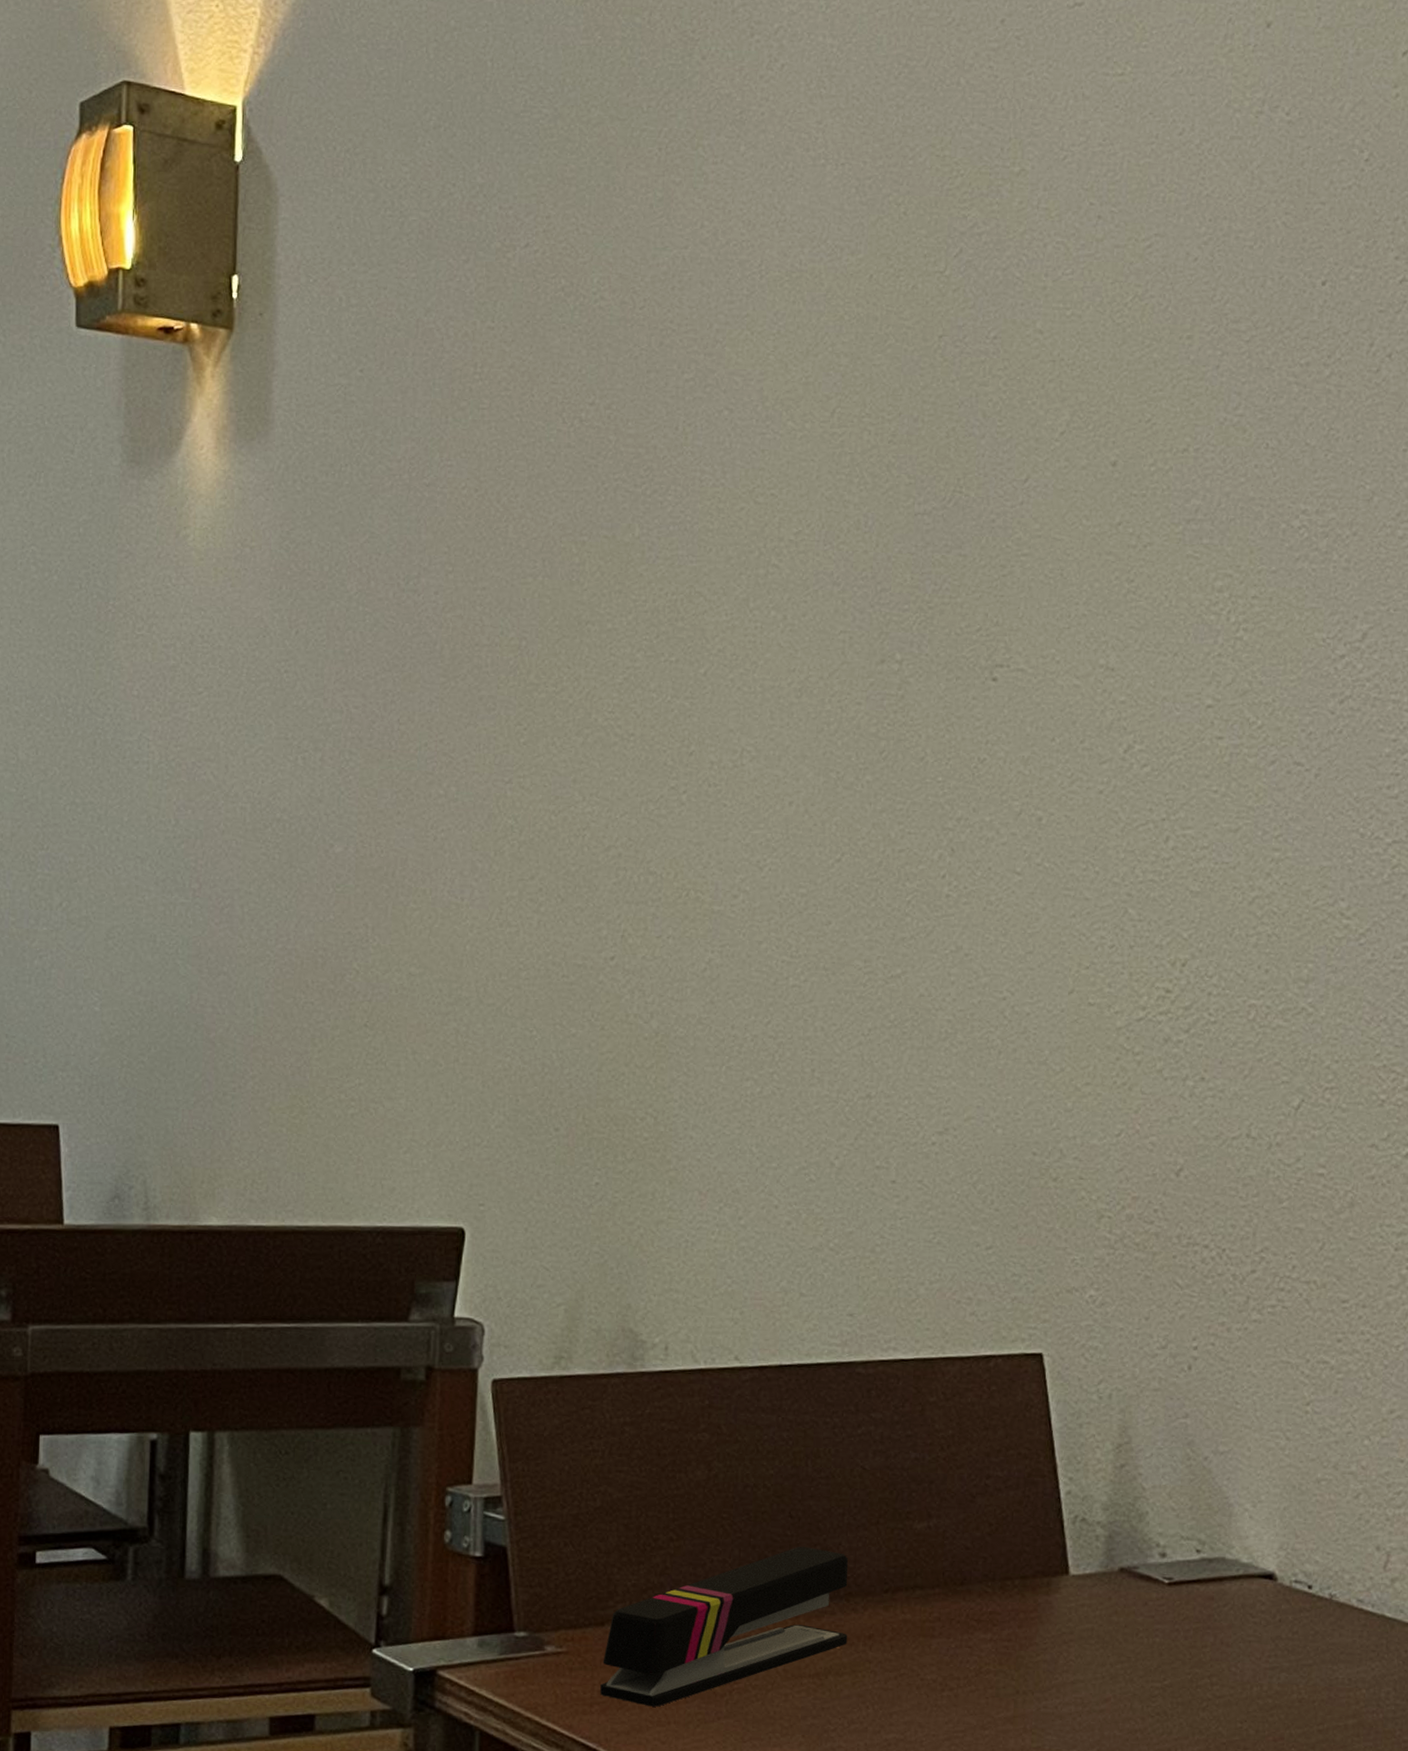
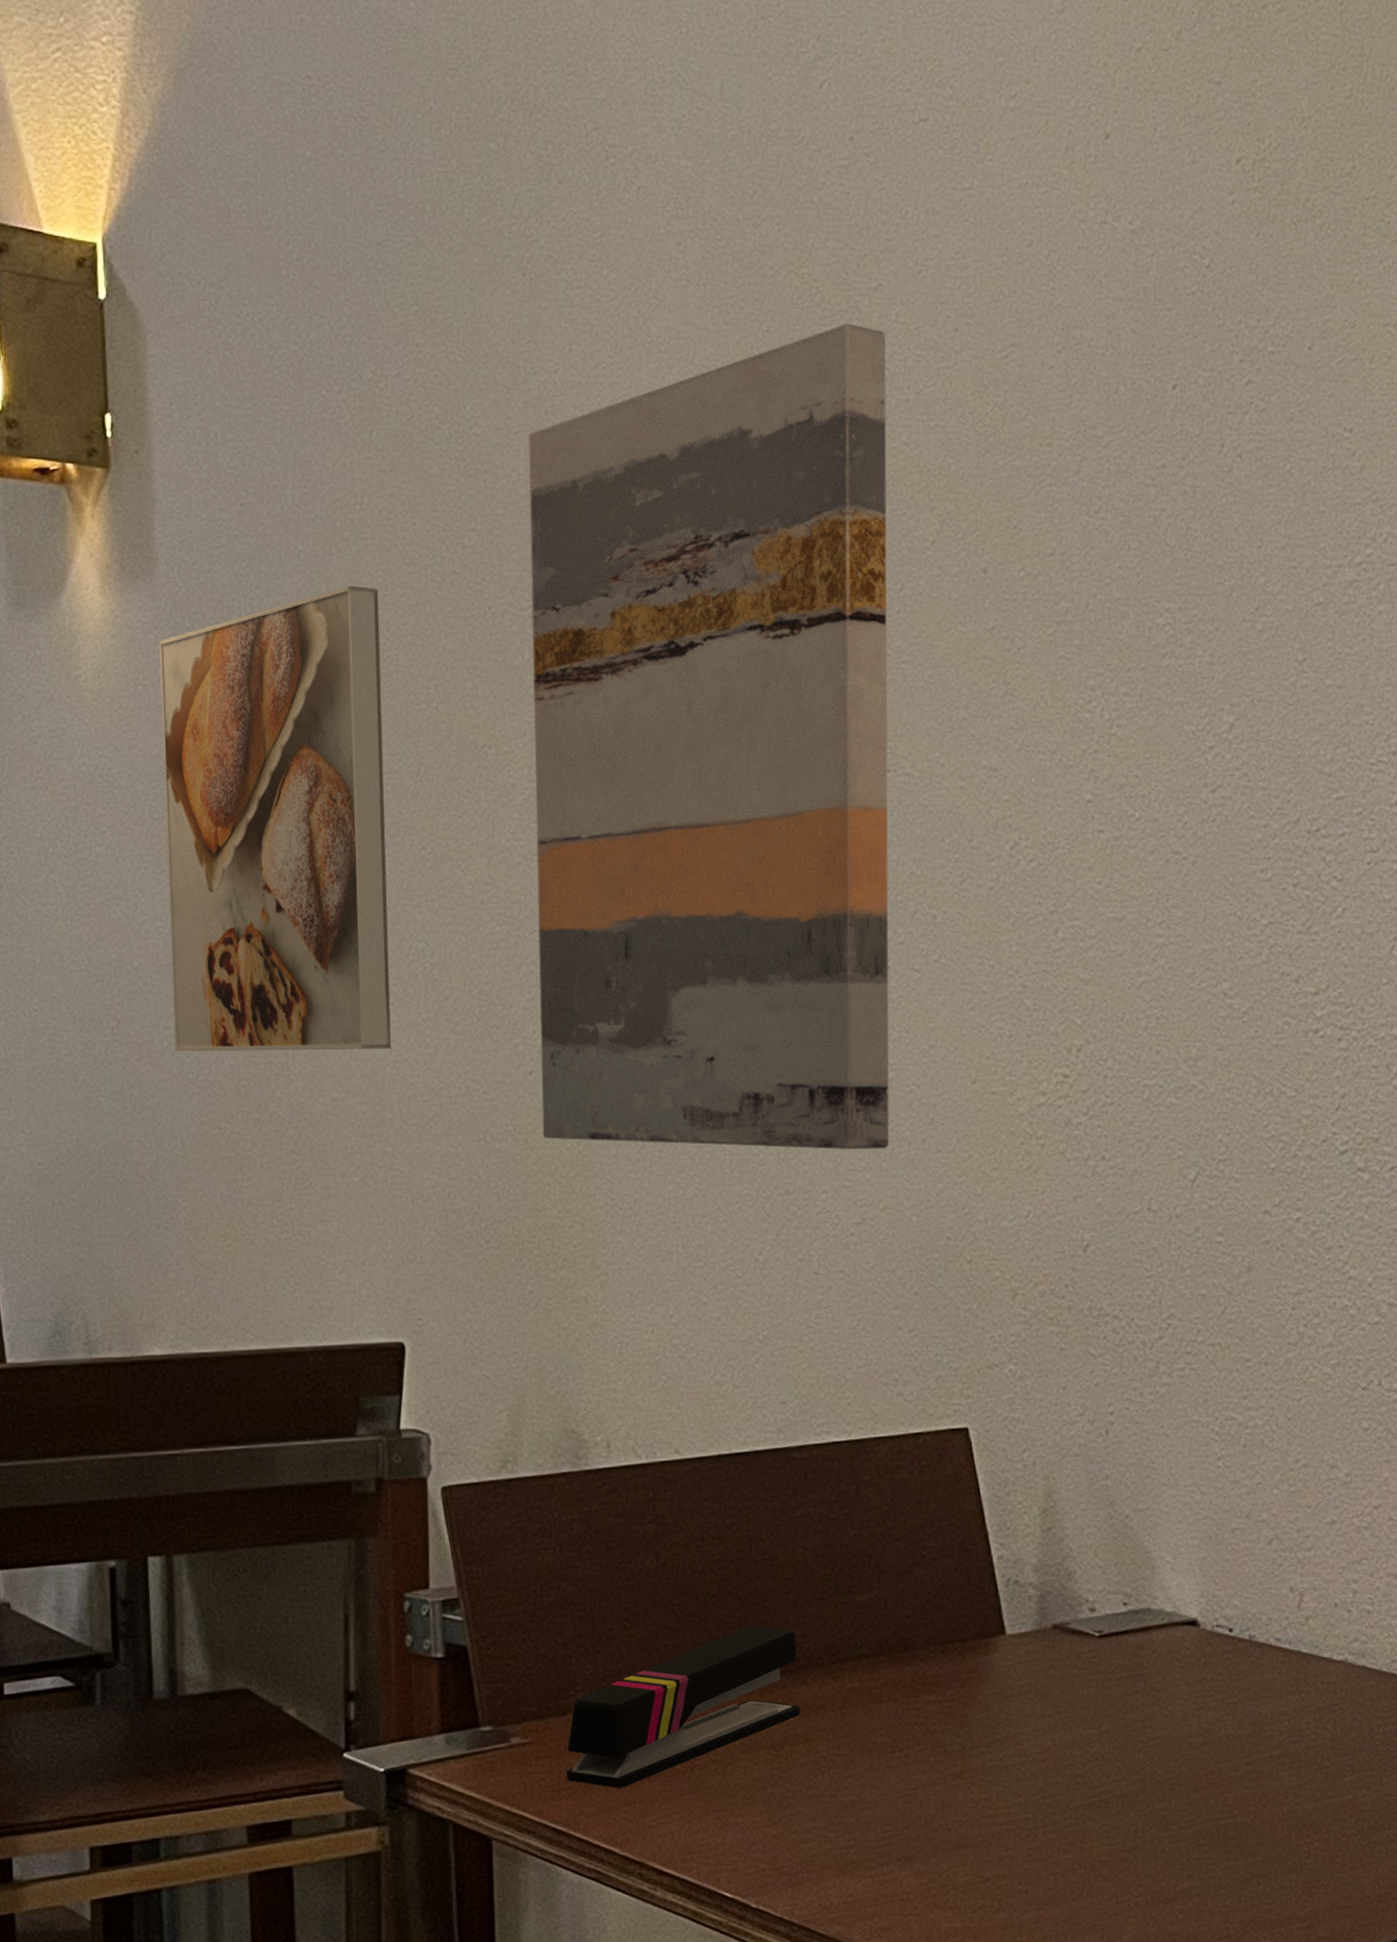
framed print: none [254,455,492,926] -> present [159,585,391,1052]
wall art: none [620,208,1026,1056] -> present [528,324,890,1149]

